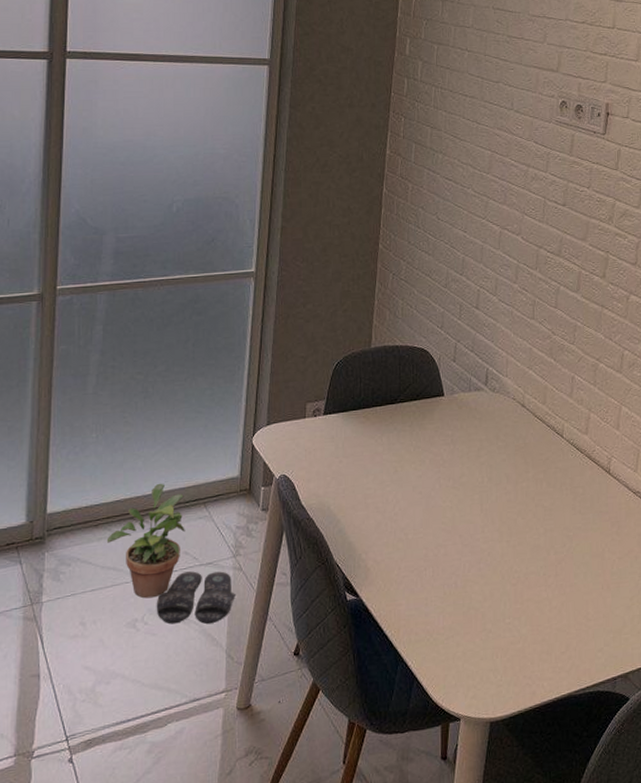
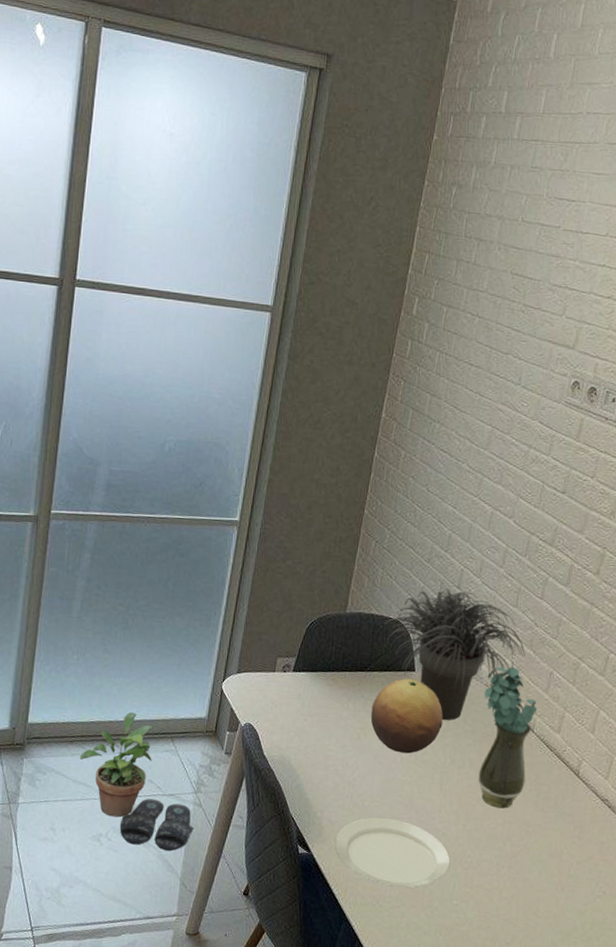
plate: none [383,547,499,617] -> present [335,817,450,888]
fruit: none [405,403,476,480] -> present [370,678,443,754]
potted plant: none [410,310,547,439] -> present [384,588,525,720]
vase: none [512,372,564,518] -> present [478,661,538,809]

